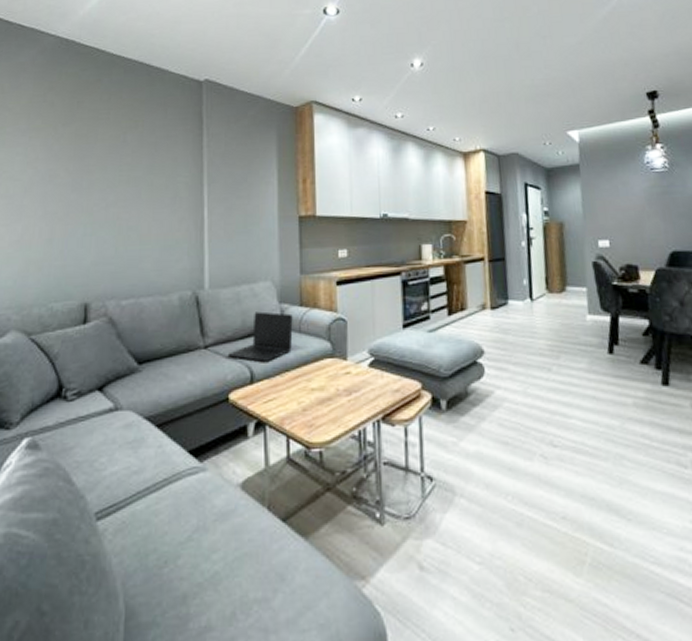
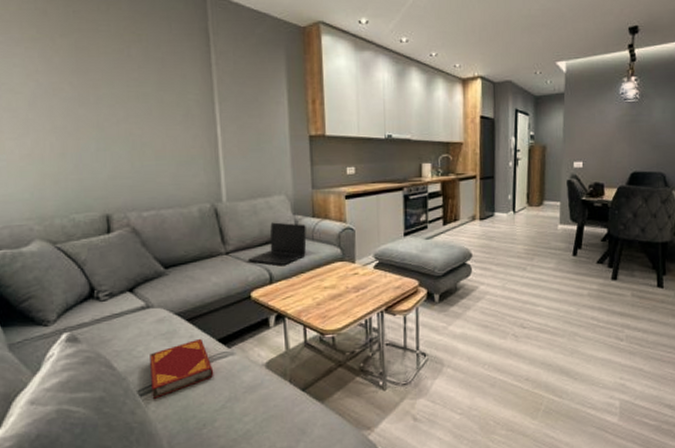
hardback book: none [110,448,182,524] -> present [150,338,214,399]

